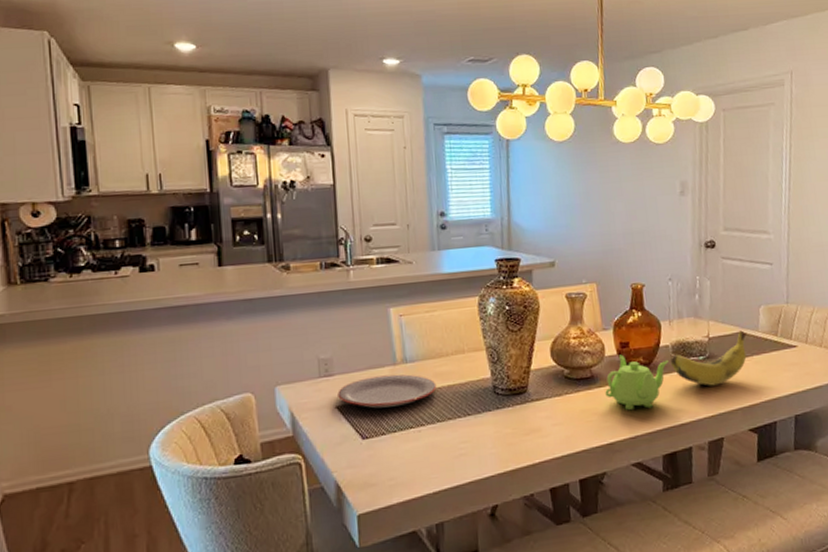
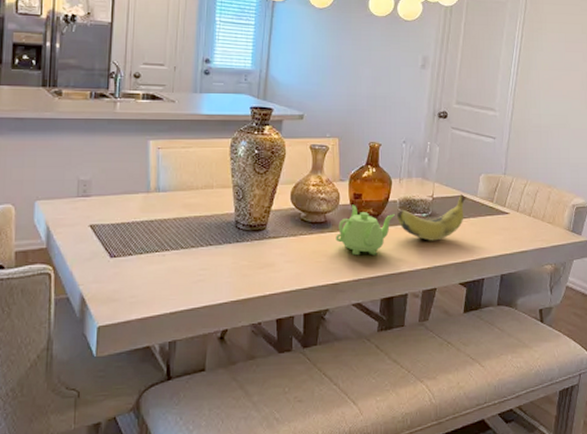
plate: present [337,374,437,409] -> none [92,201,184,231]

